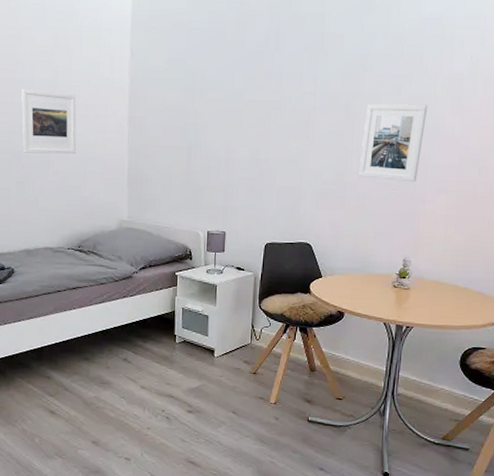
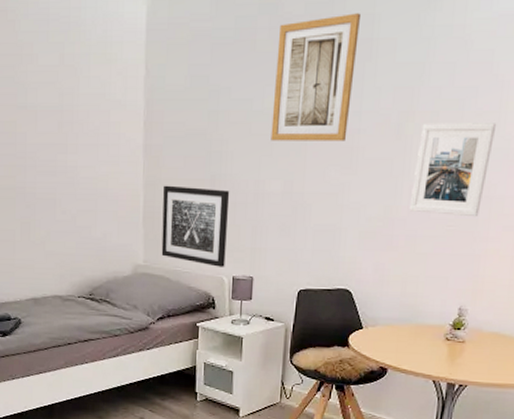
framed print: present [20,88,76,155] -> none [23,115,86,190]
wall art: none [144,151,205,223] -> present [161,185,230,267]
wall art: none [239,13,314,117] -> present [271,13,362,142]

